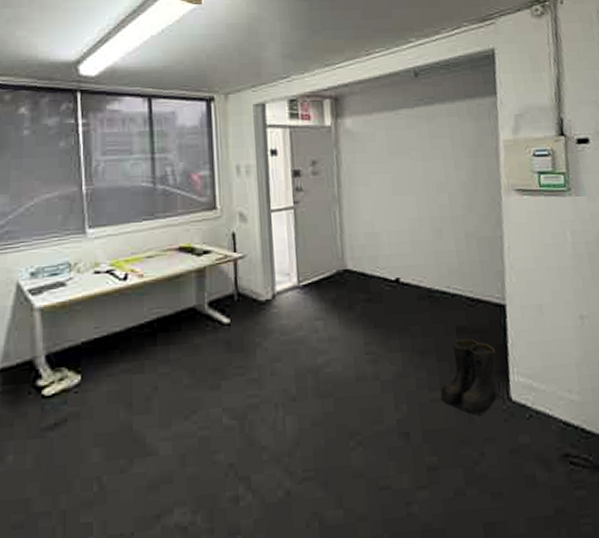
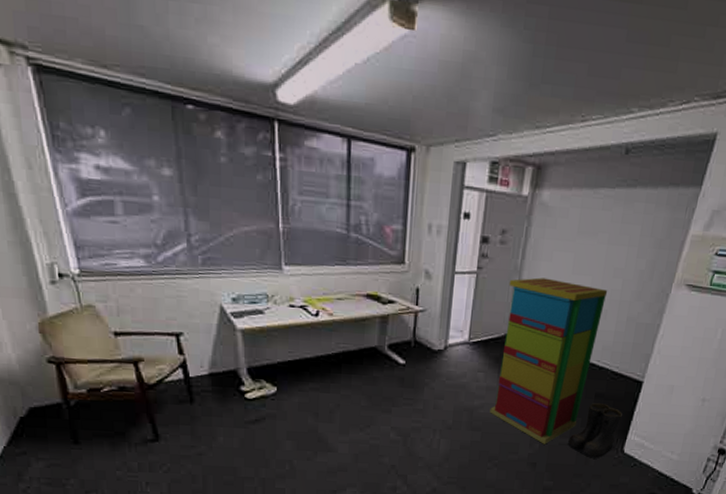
storage cabinet: none [329,203,444,404] -> present [490,277,608,444]

